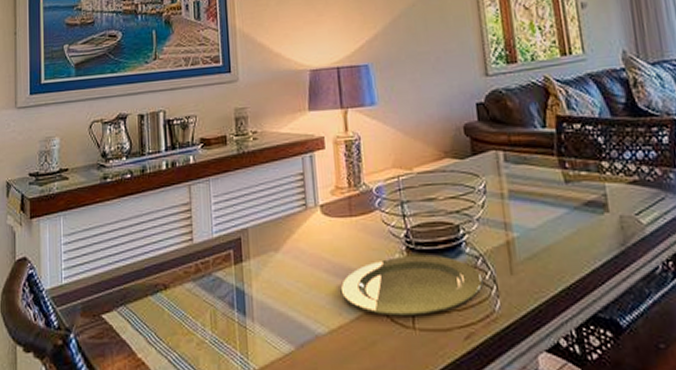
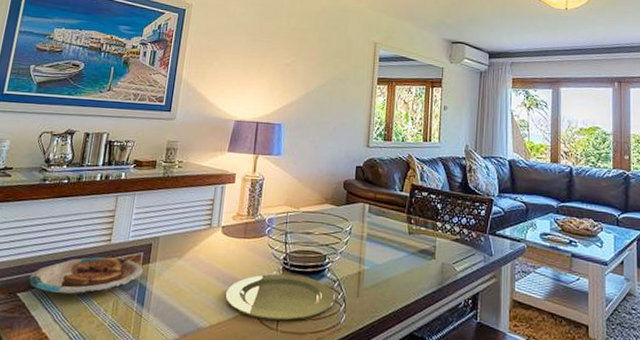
plate: none [111,259,238,311] -> present [29,257,144,295]

